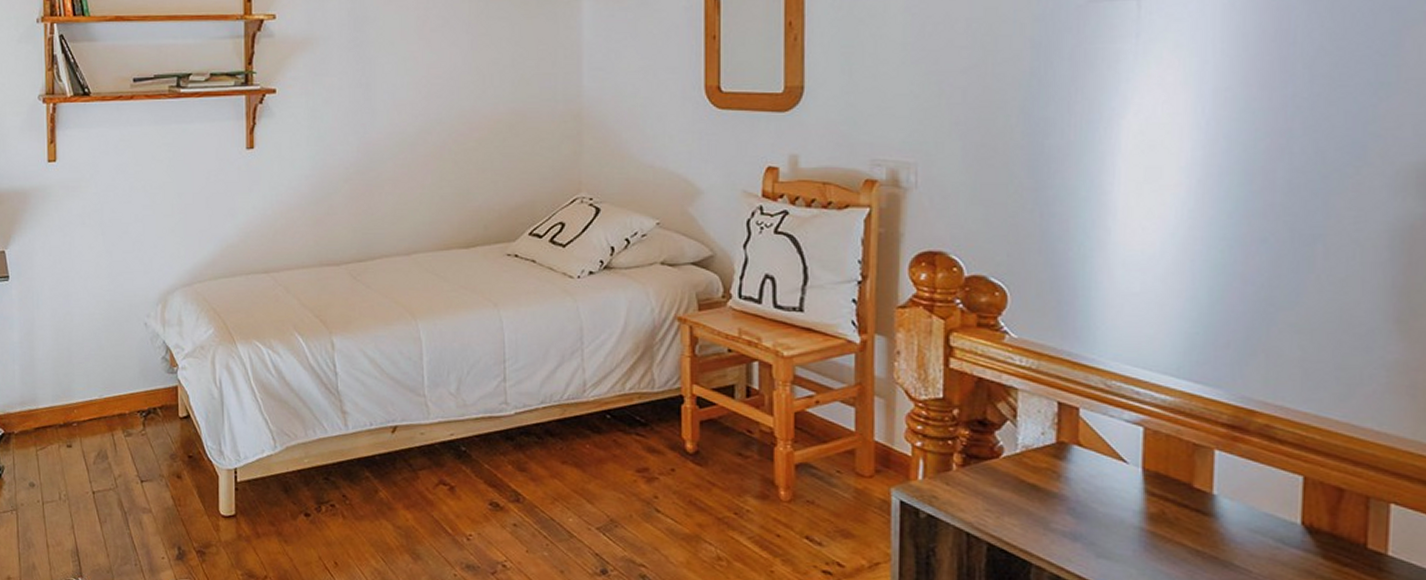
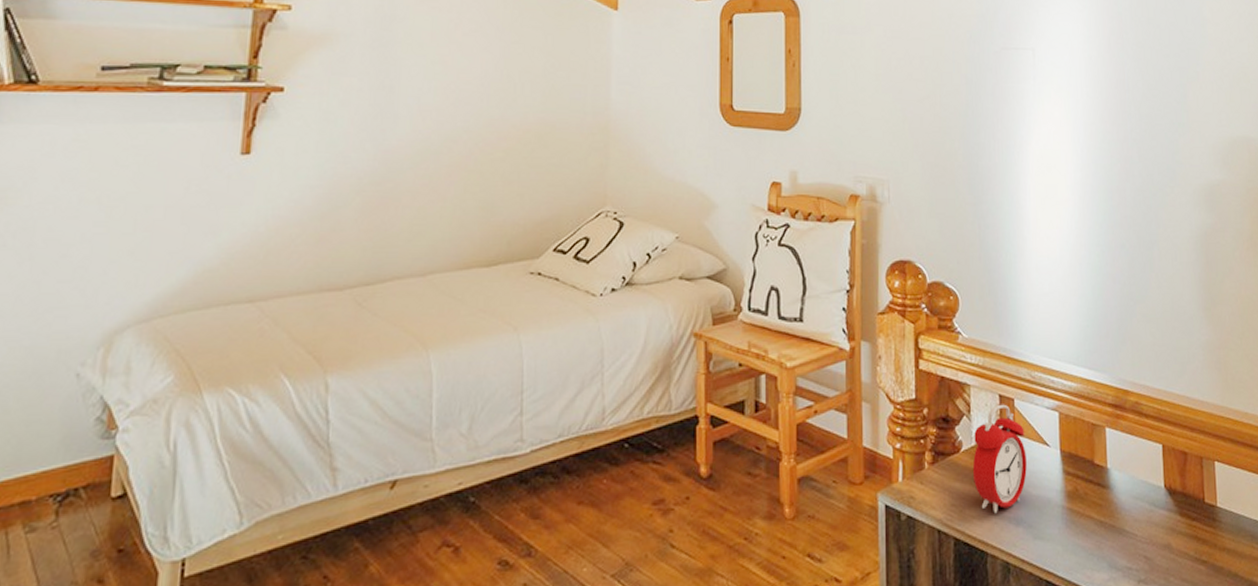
alarm clock: none [1015,412,1093,525] -> present [972,404,1027,514]

